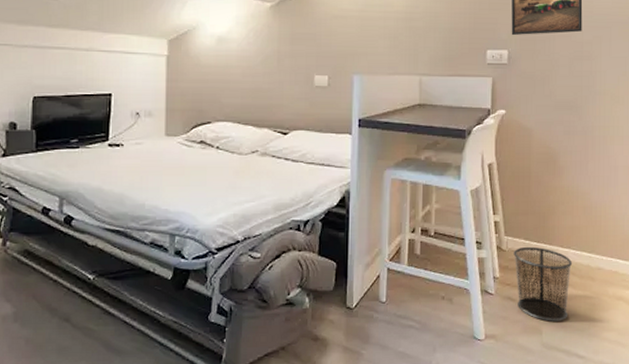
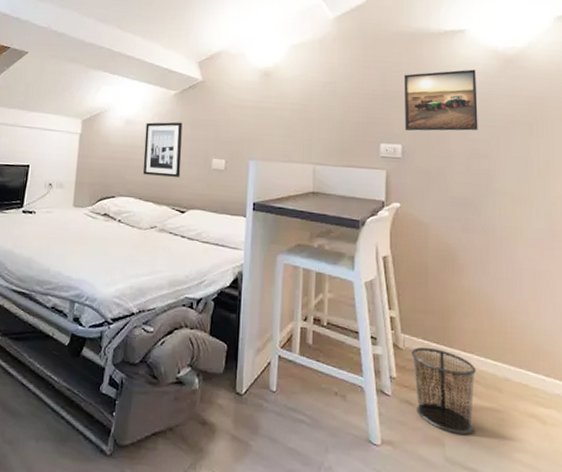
wall art: none [240,37,281,97] -> present [143,122,183,177]

